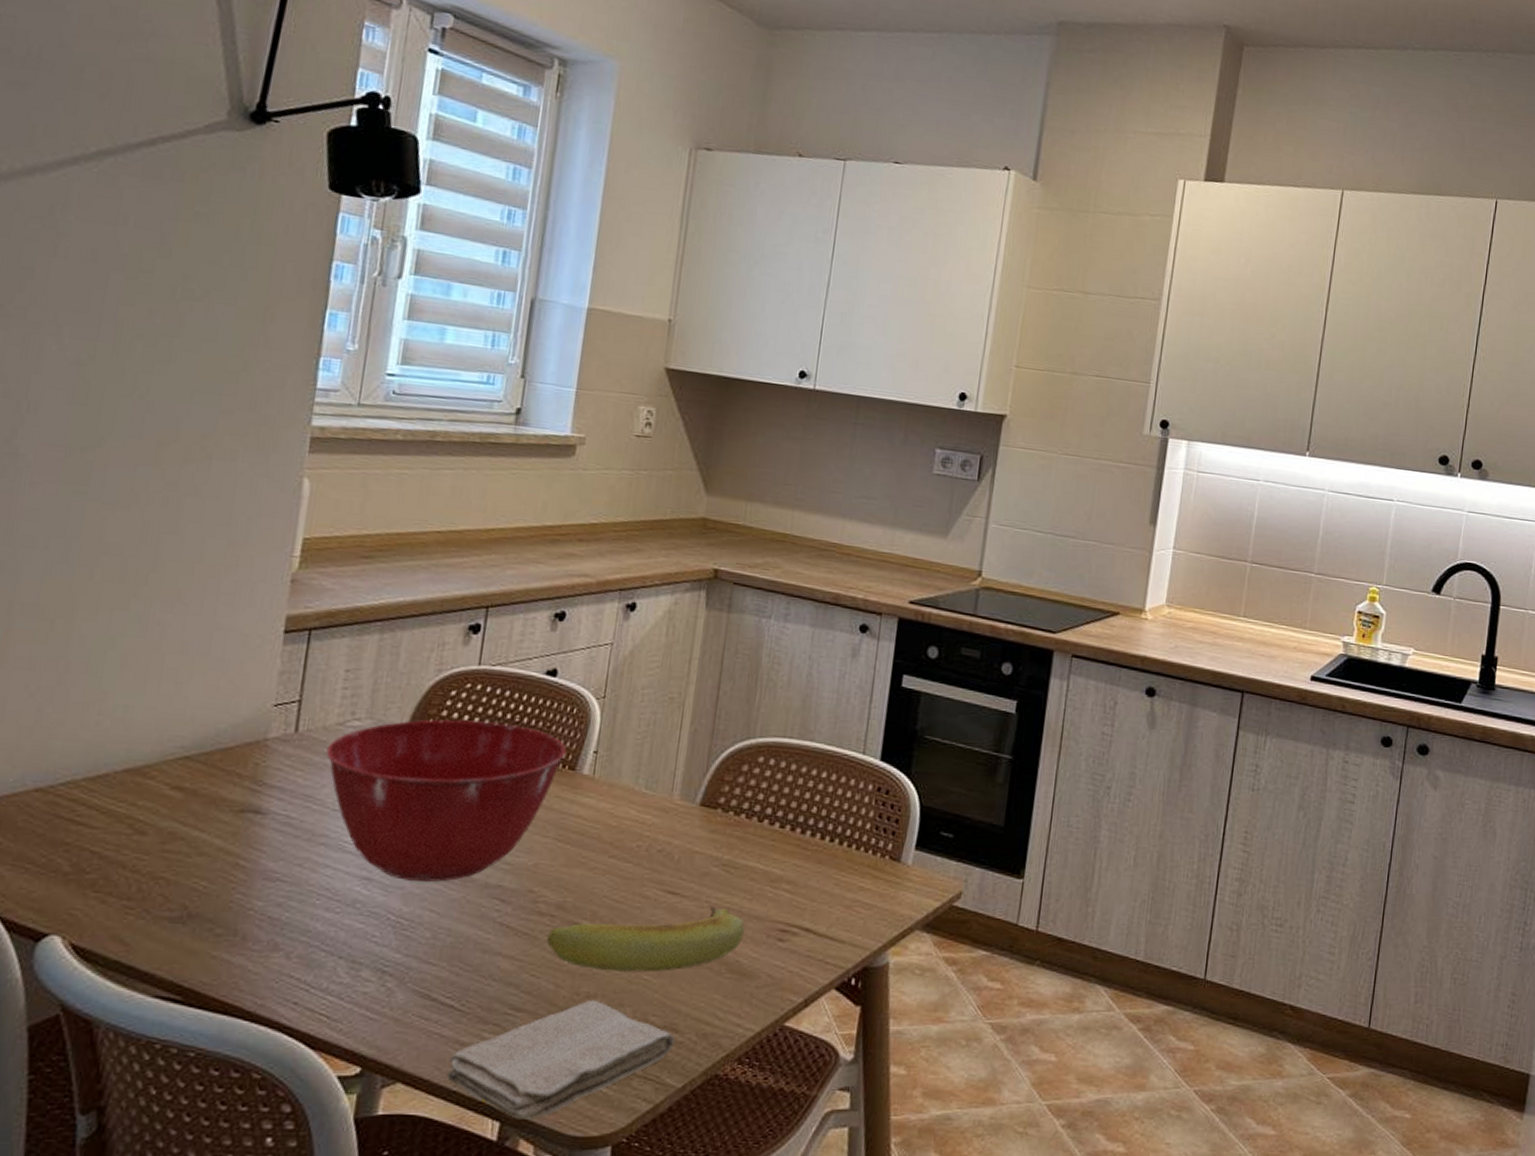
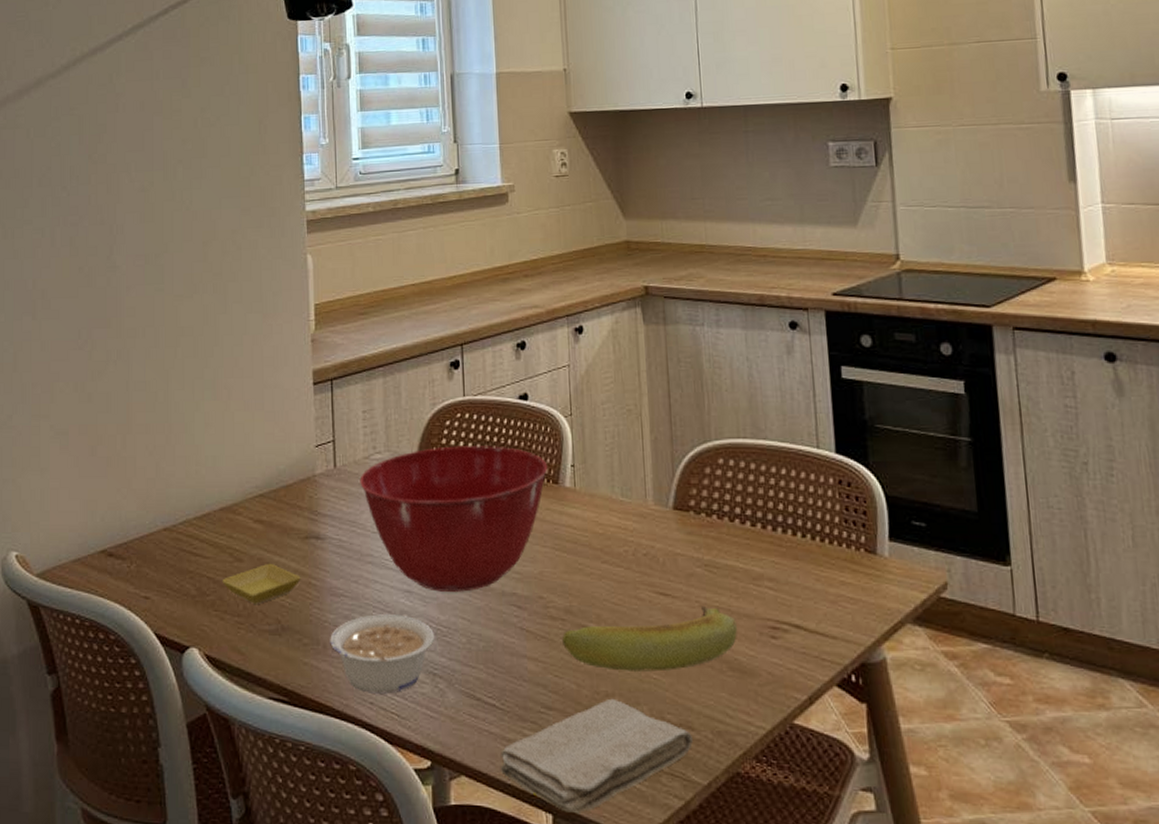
saucer: none [111,838,226,886] -> present [222,563,301,604]
legume: none [251,903,392,993] -> present [330,614,434,694]

